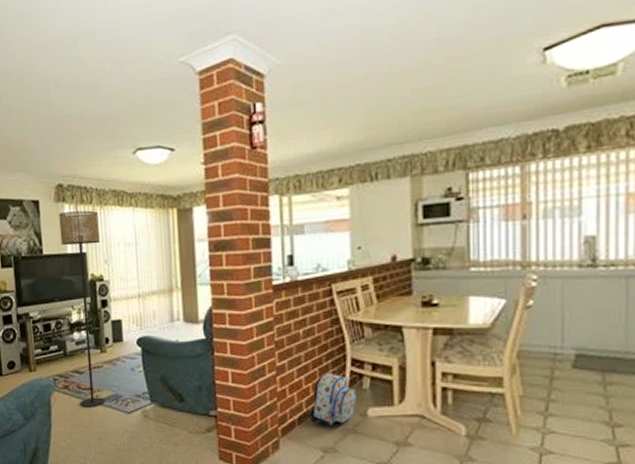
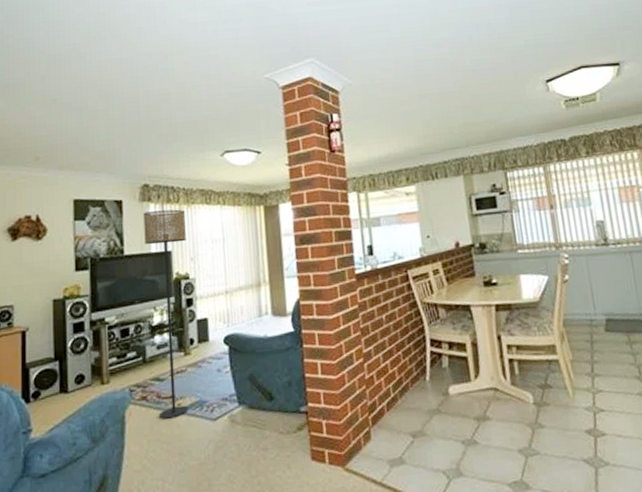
backpack: present [308,372,356,426] -> none [396,354,438,409]

